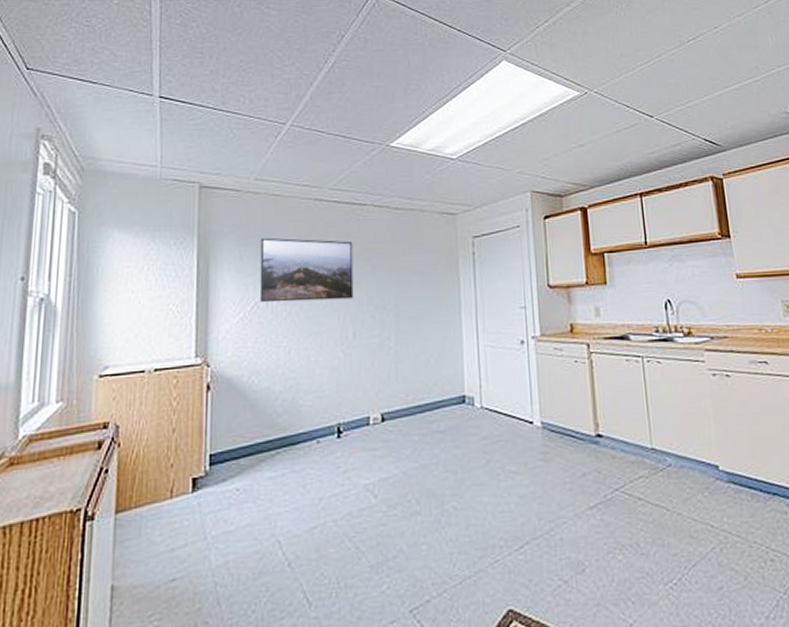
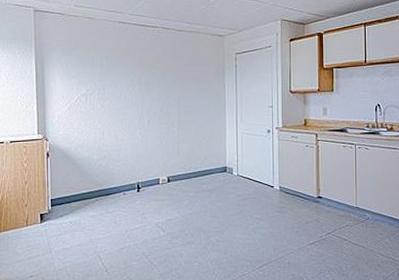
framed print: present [259,237,354,303] -> none [80,50,148,98]

